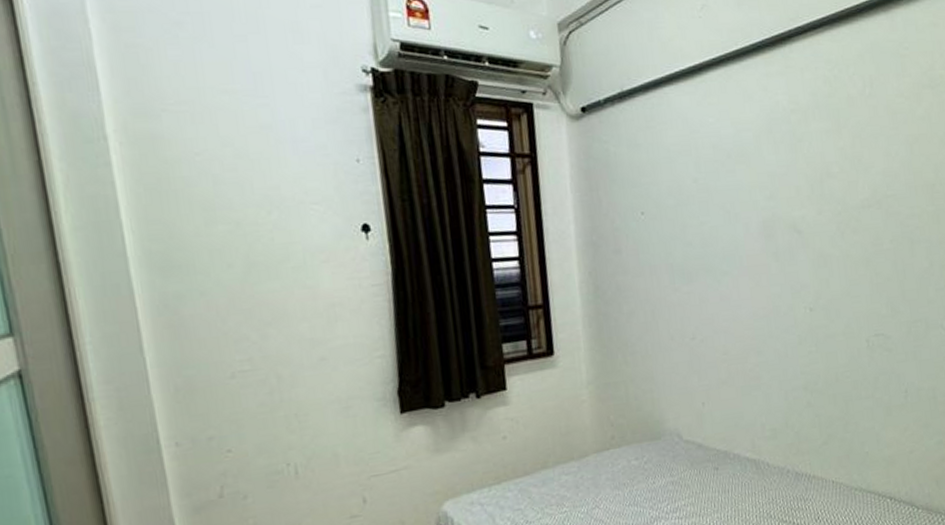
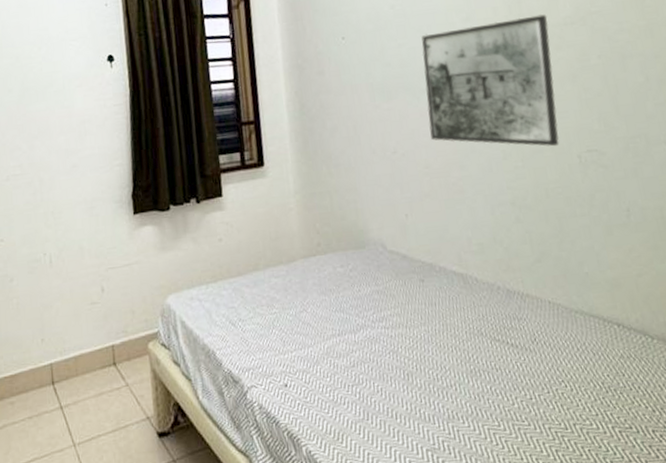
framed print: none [724,196,851,331] -> present [421,14,559,147]

